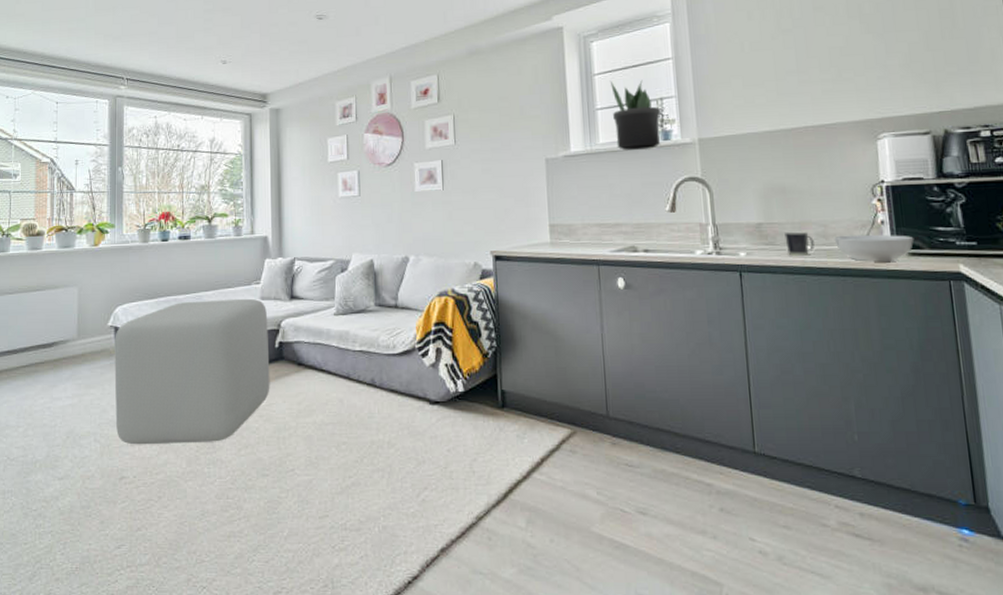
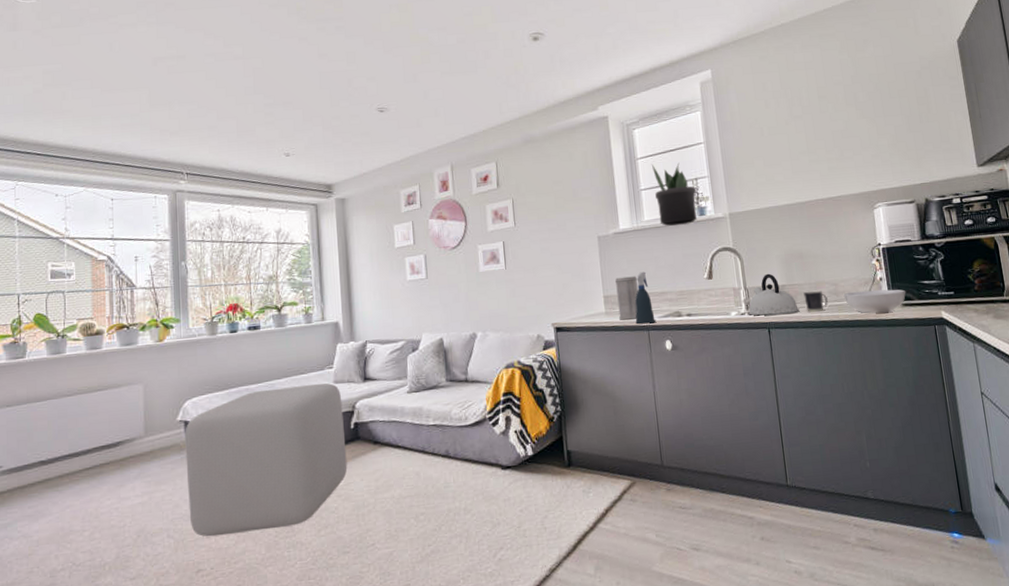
canister: none [563,204,589,254] -> present [615,276,638,321]
spray bottle: none [584,200,607,258] -> present [634,271,656,325]
kettle: none [717,209,779,257] -> present [748,273,800,316]

